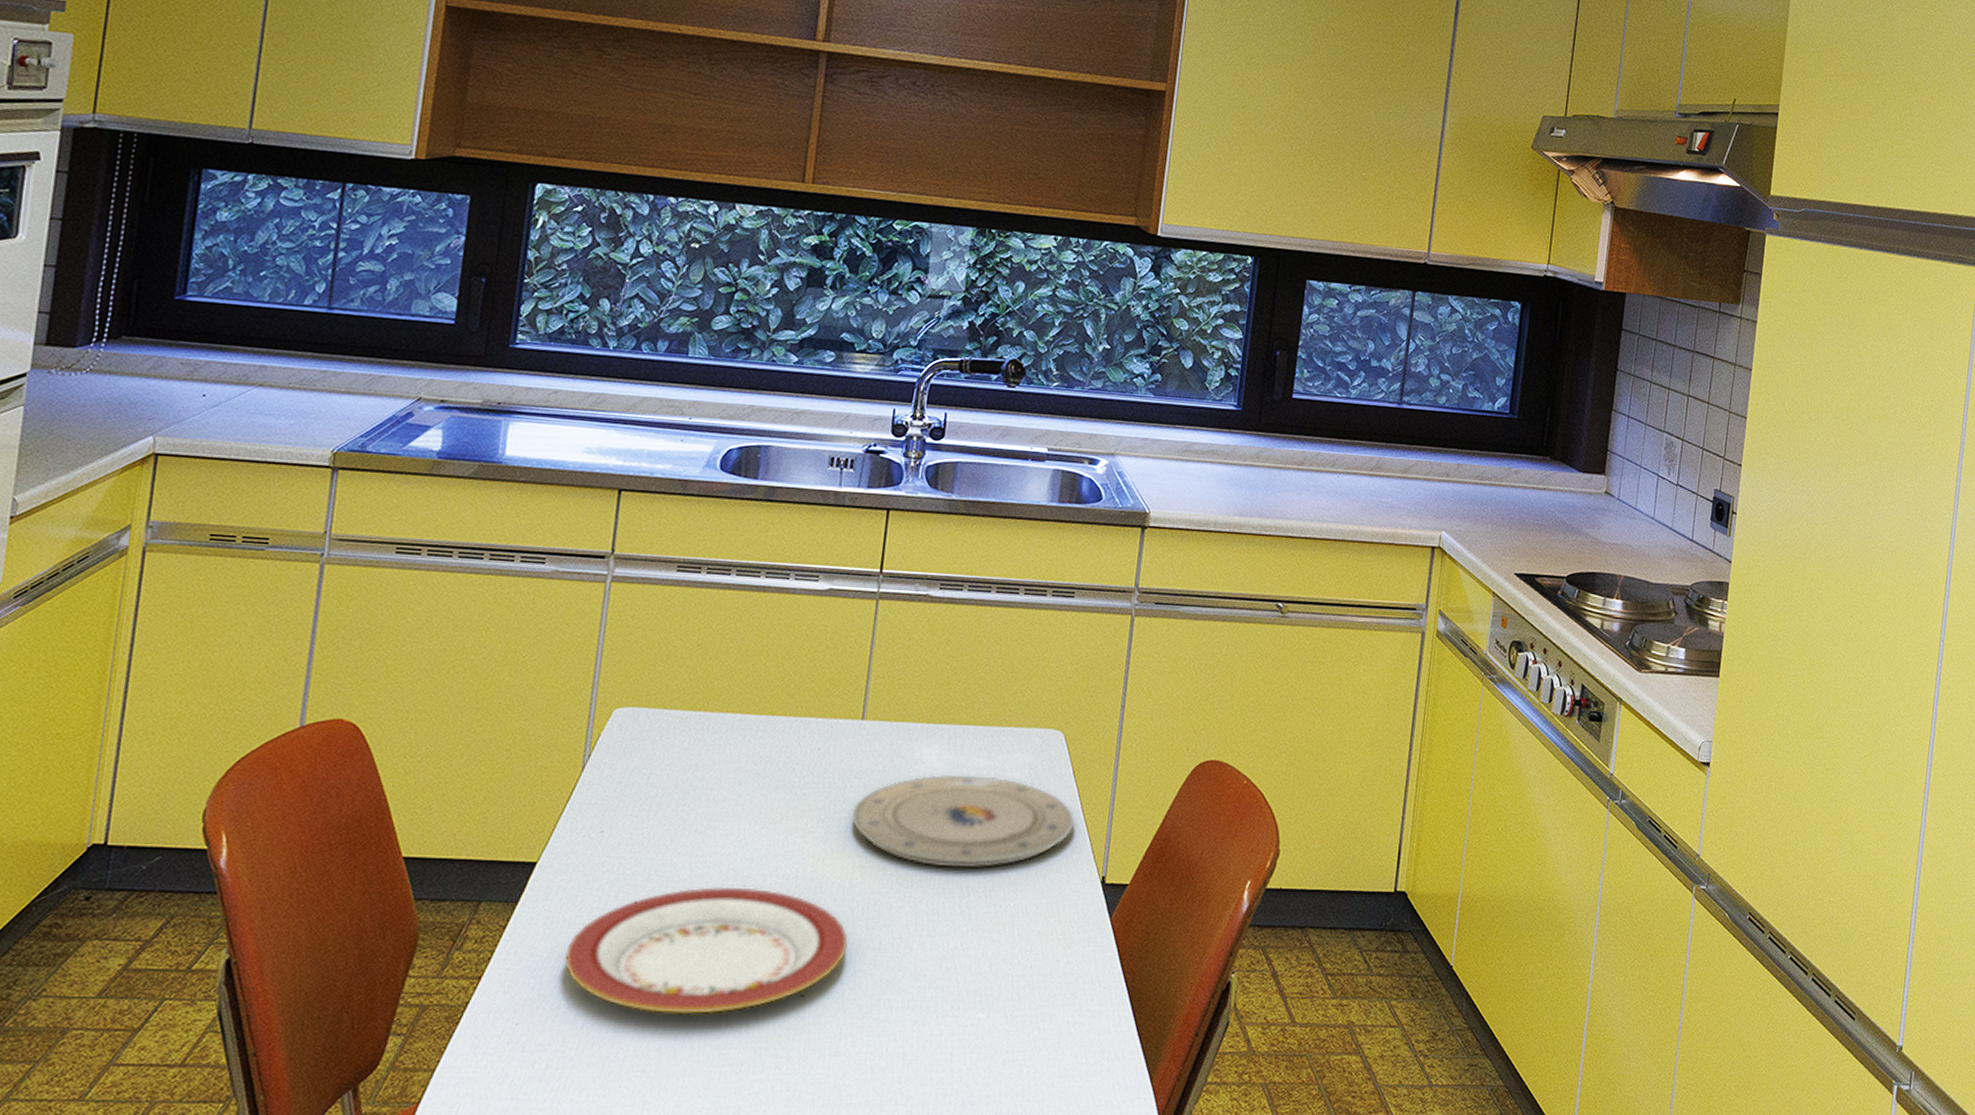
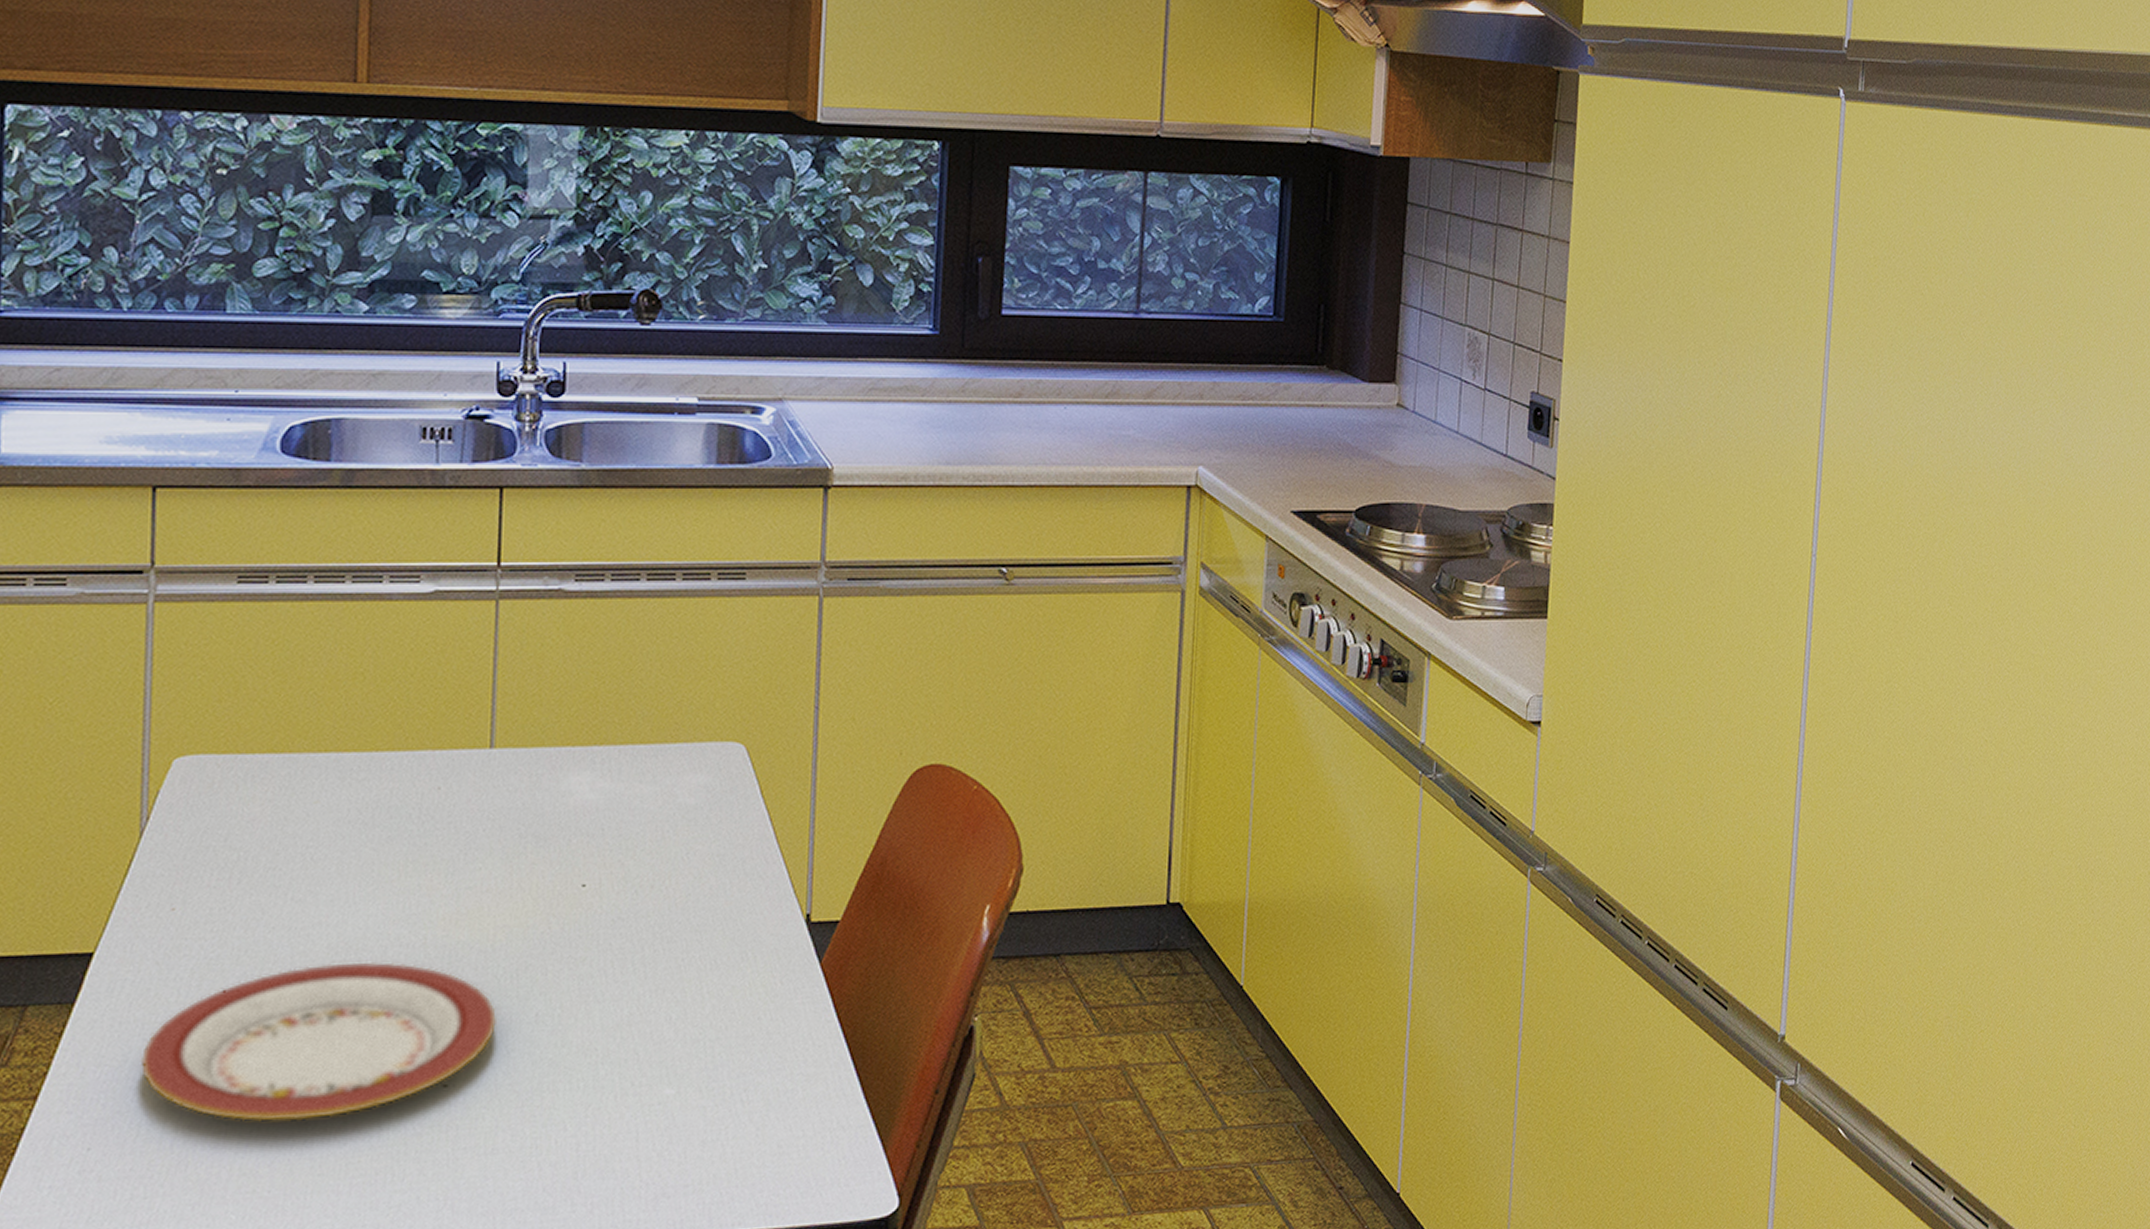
plate: present [851,774,1075,869] -> none [487,804,767,919]

